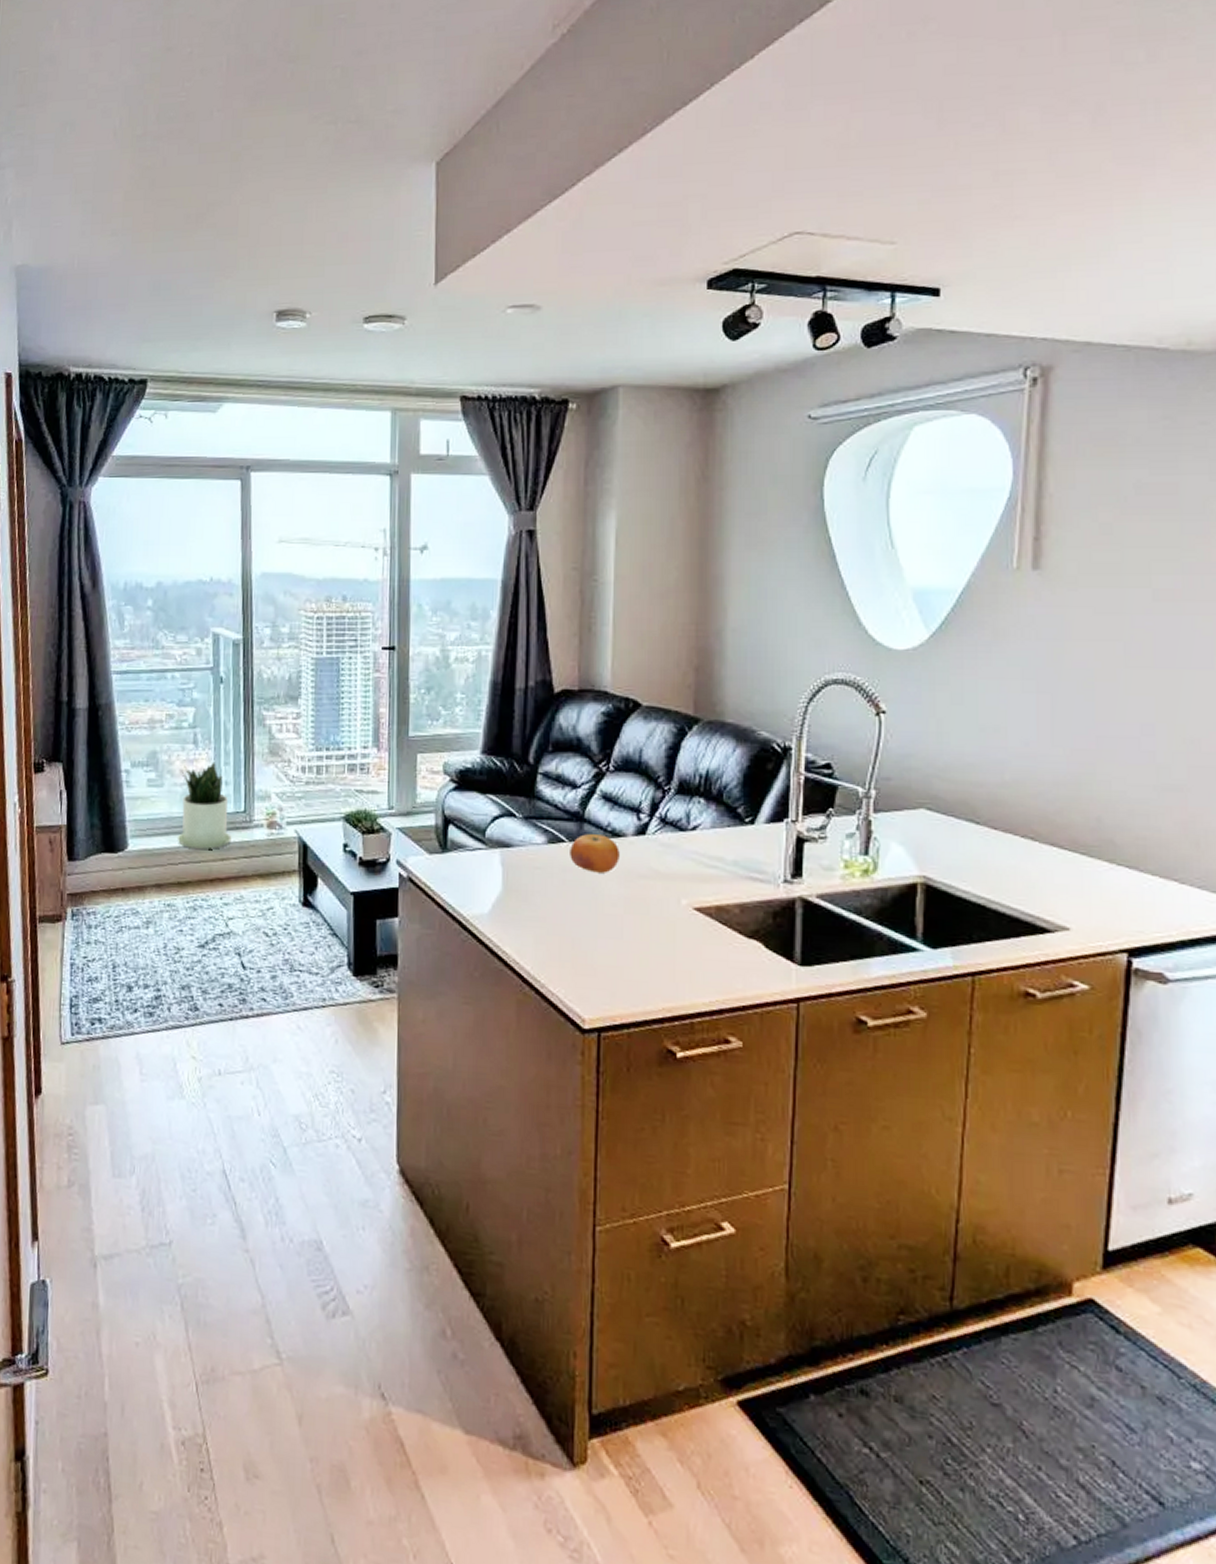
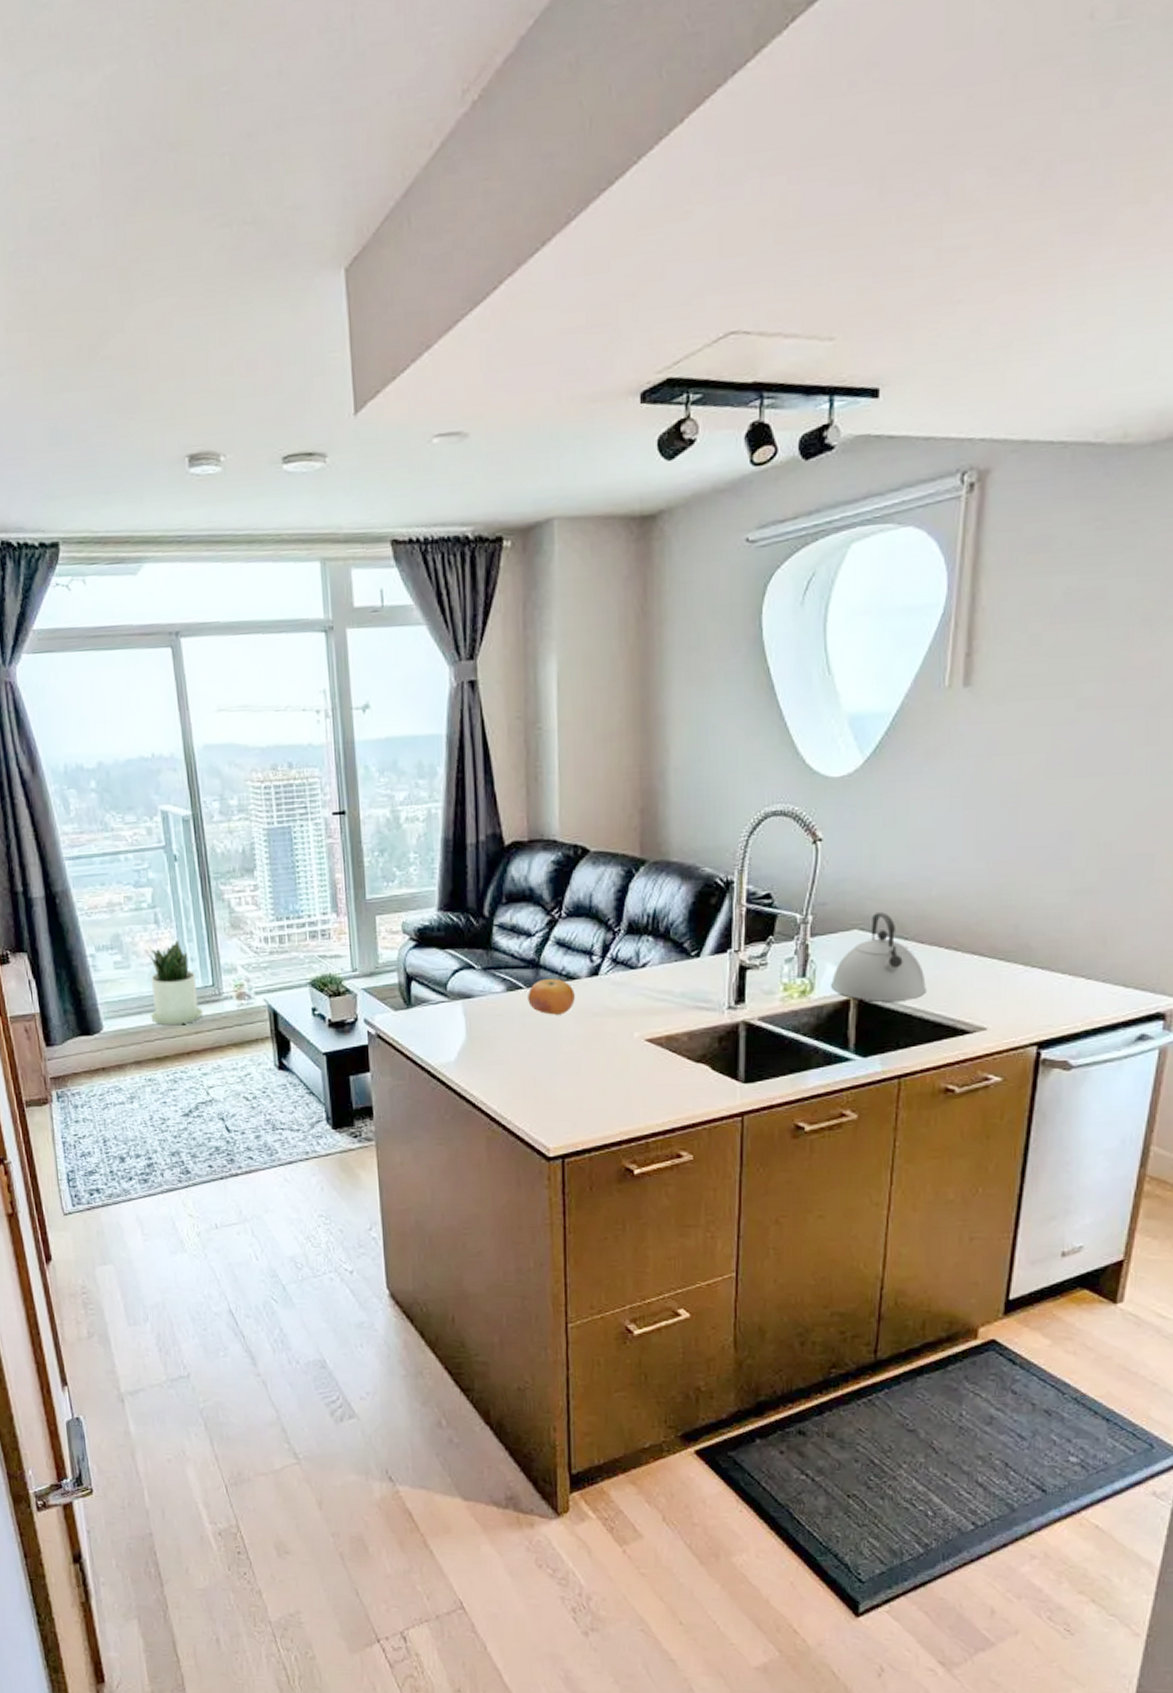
kettle: none [896,793,1001,890] -> present [831,912,926,1002]

